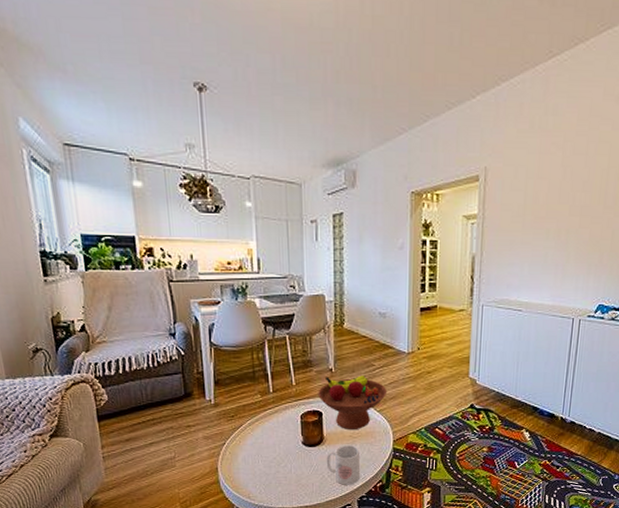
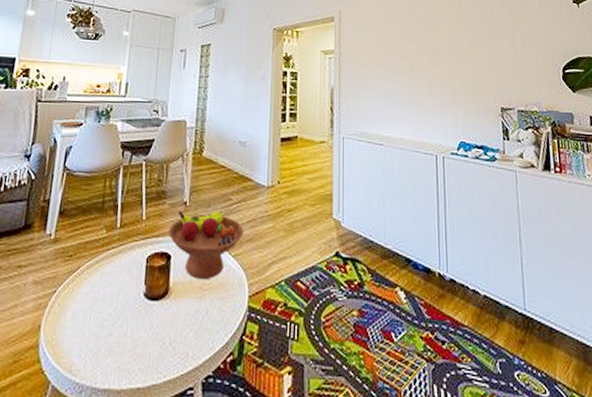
mug: present [326,444,359,485] -> none [169,299,209,358]

